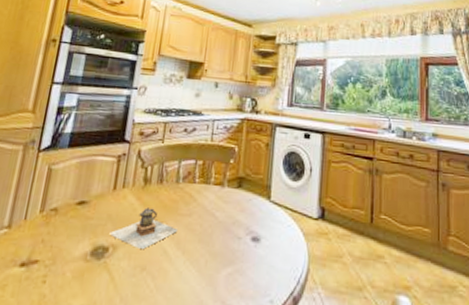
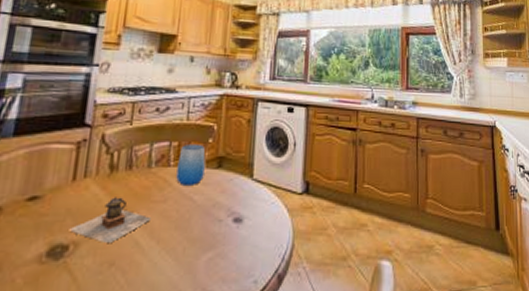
cup: none [200,163,227,203] -> present [176,143,206,185]

